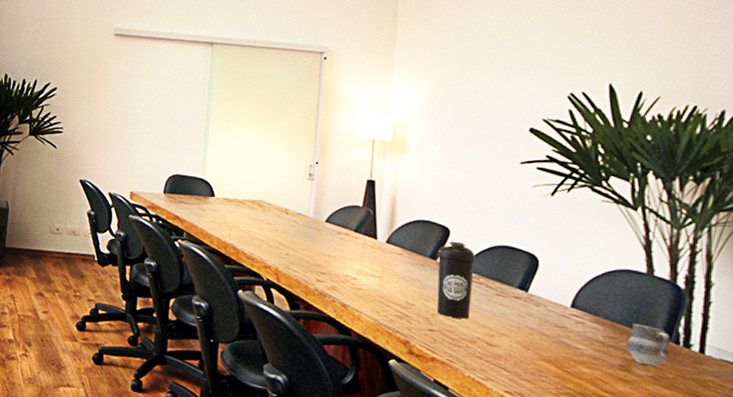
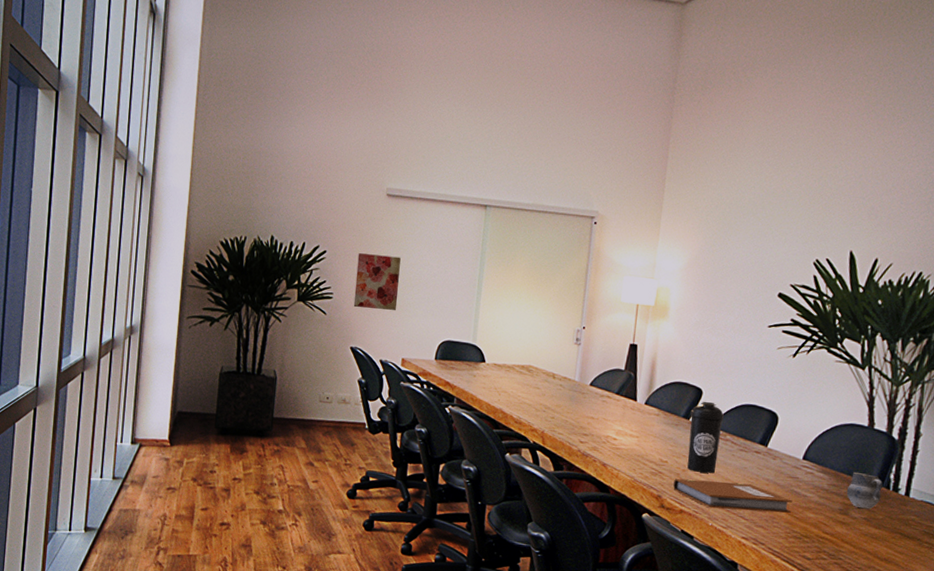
wall art: none [82,90,129,145] -> present [353,253,401,310]
notebook: none [422,323,562,367] -> present [673,478,792,514]

